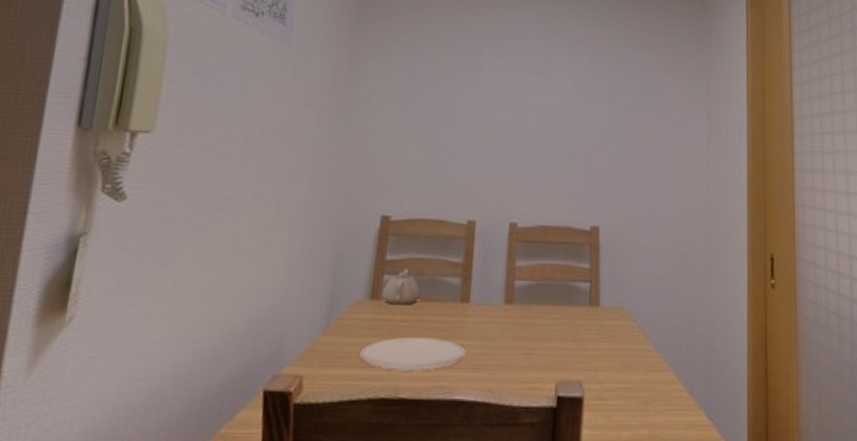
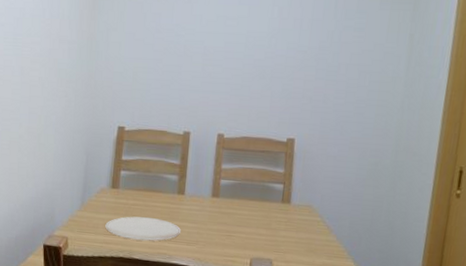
teapot: present [381,269,421,305] -> none [119,167,148,194]

